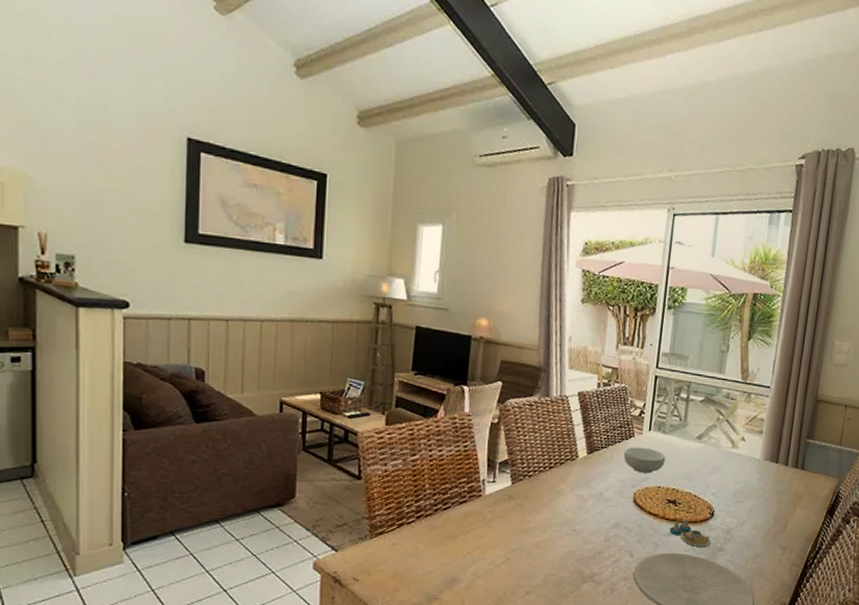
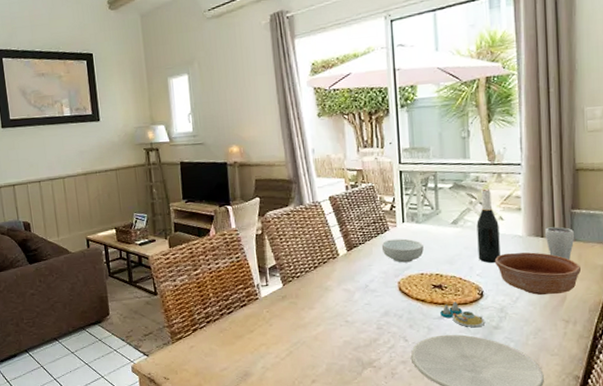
wine bottle: none [715,407,741,483] -> present [476,188,500,263]
bowl: none [729,474,805,521] -> present [494,252,581,295]
drinking glass: none [779,454,806,489] -> present [544,226,575,261]

